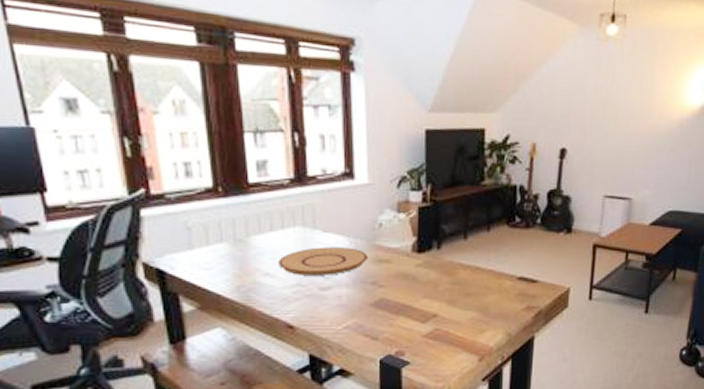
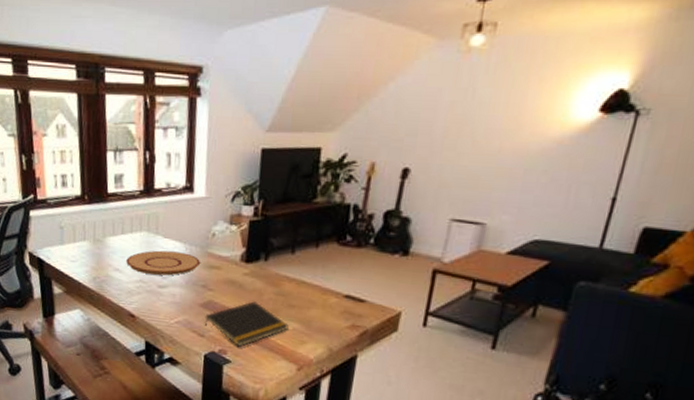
notepad: none [377,294,467,345] -> present [204,301,289,347]

